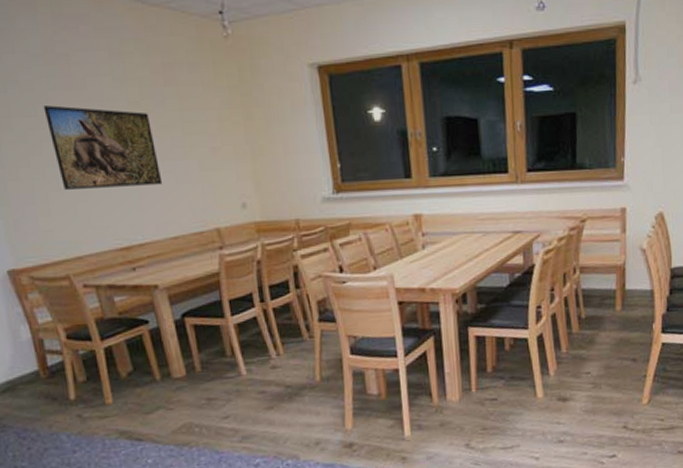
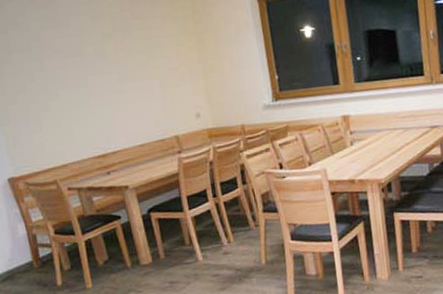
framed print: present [43,105,163,190] -> none [36,41,131,110]

